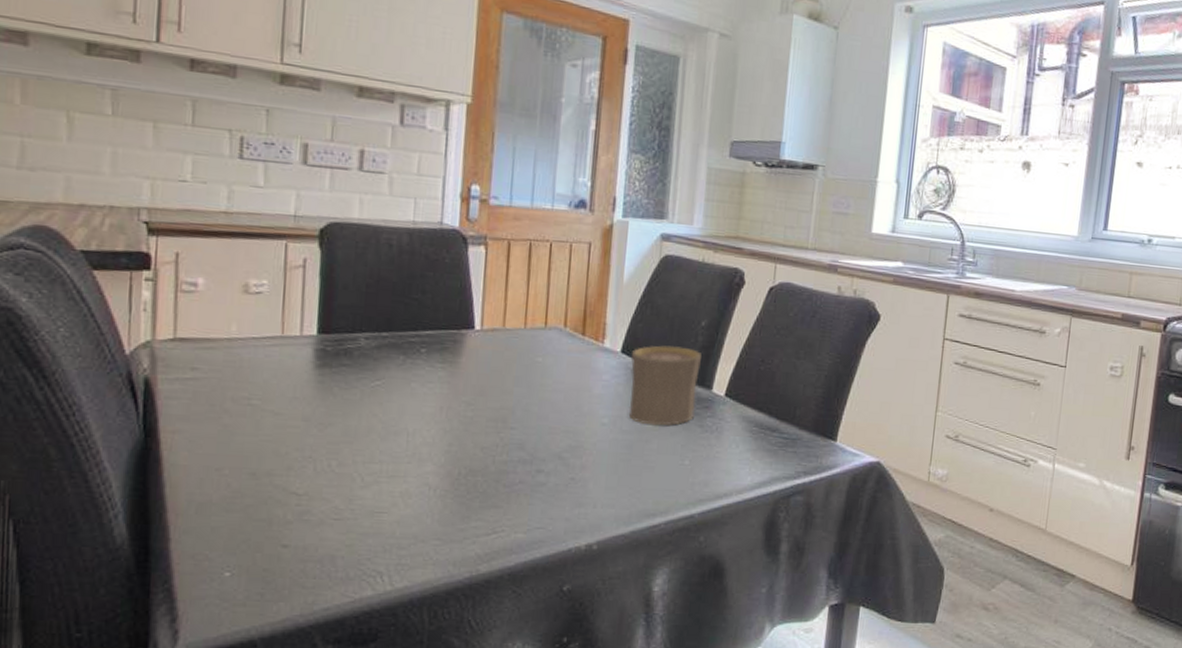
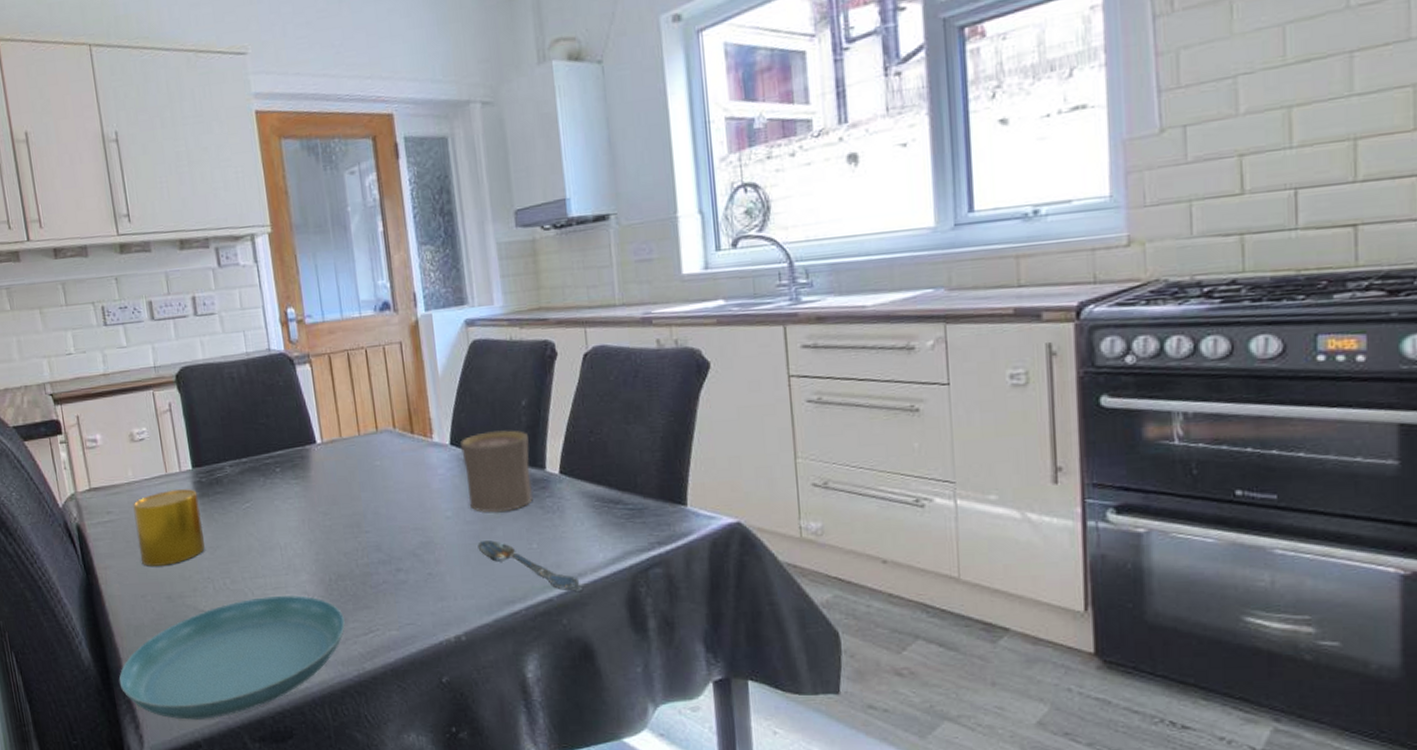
saucer: none [160,485,467,616] -> present [119,594,345,720]
cup: none [225,354,318,439] -> present [133,489,205,567]
spoon: none [628,452,725,512] -> present [477,540,582,592]

